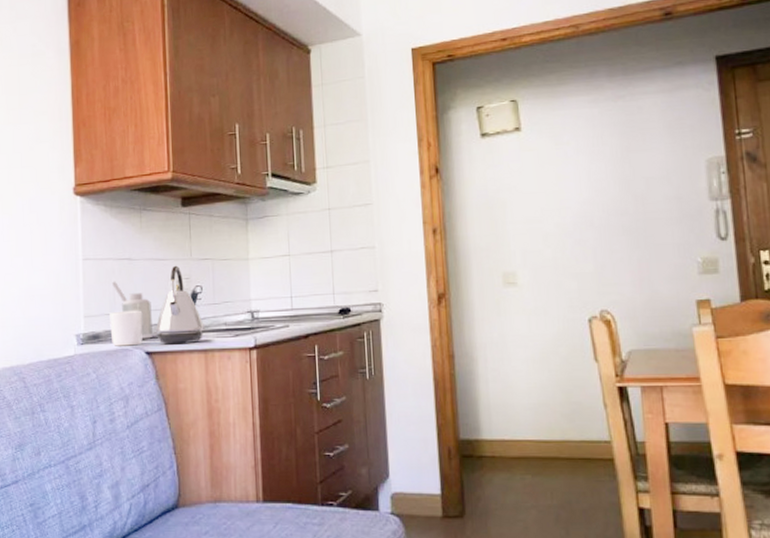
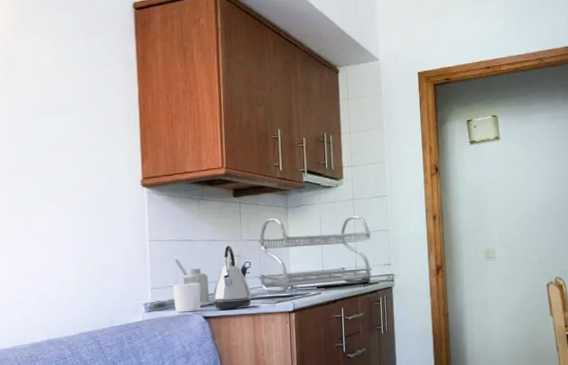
dish rack: none [210,228,354,324] -> present [257,215,372,293]

